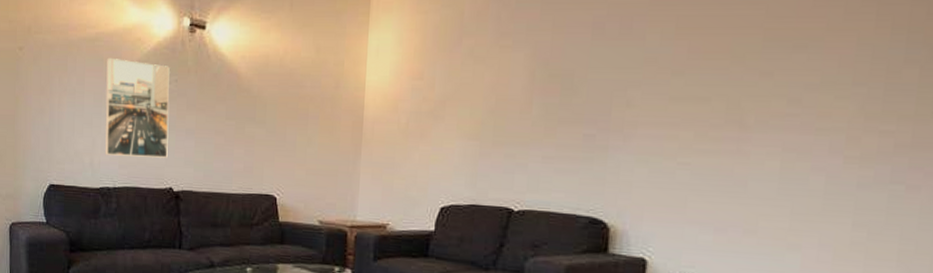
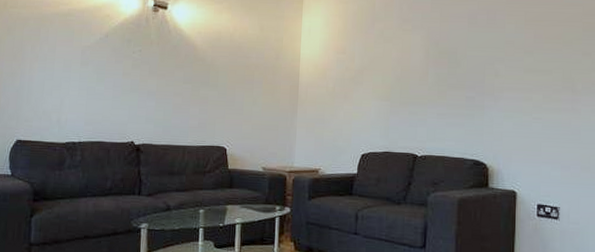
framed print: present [105,57,170,158] -> none [72,30,135,116]

